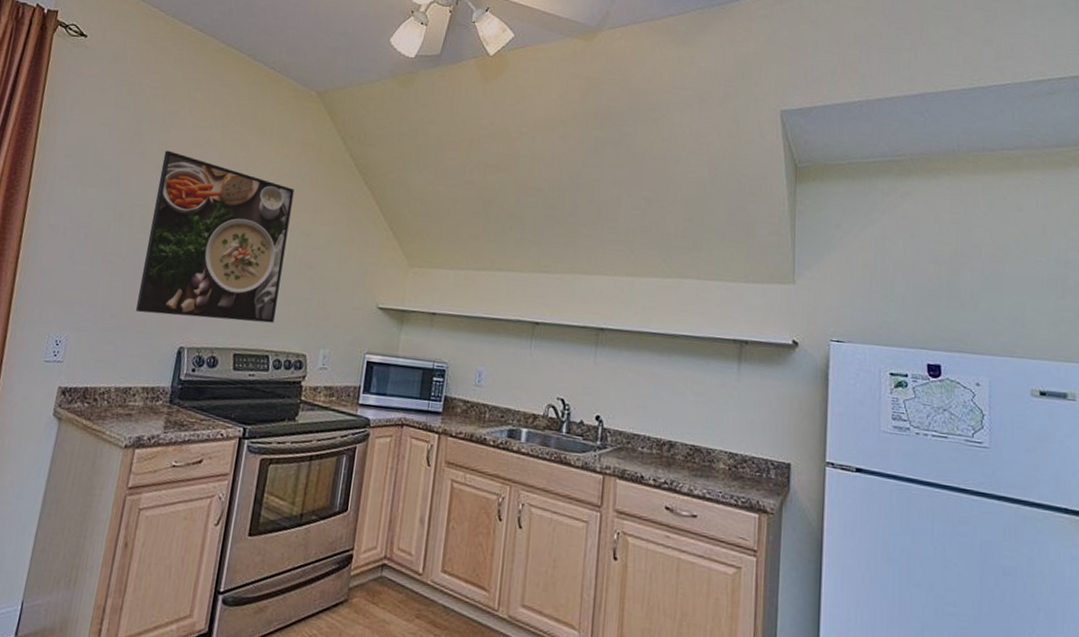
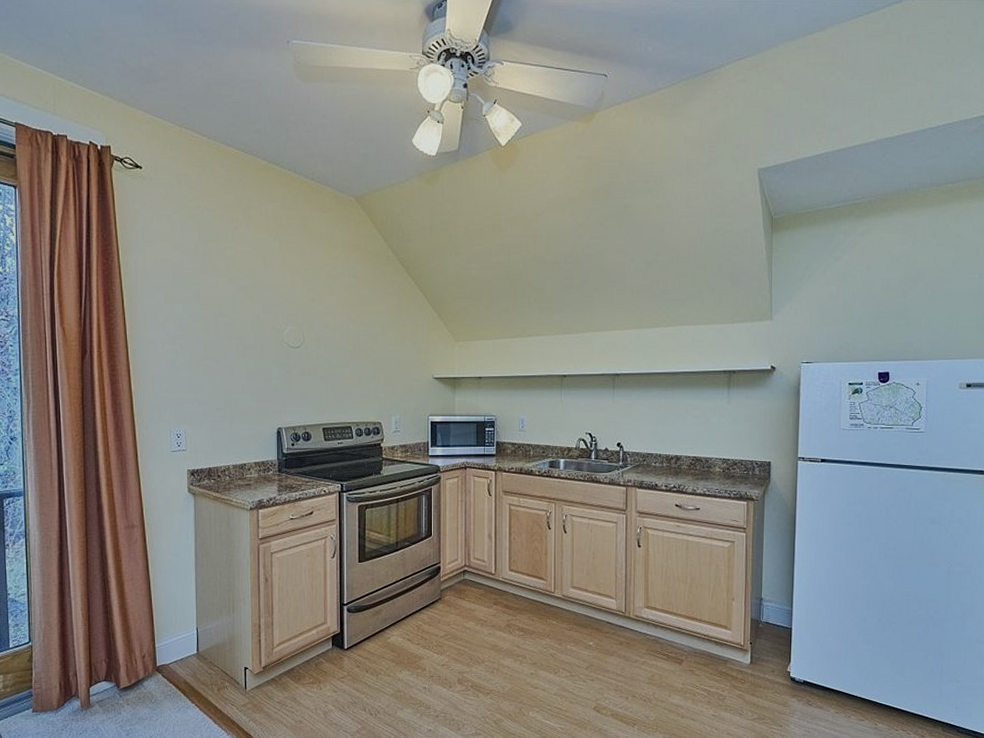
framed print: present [136,150,295,323] -> none [233,264,351,404]

